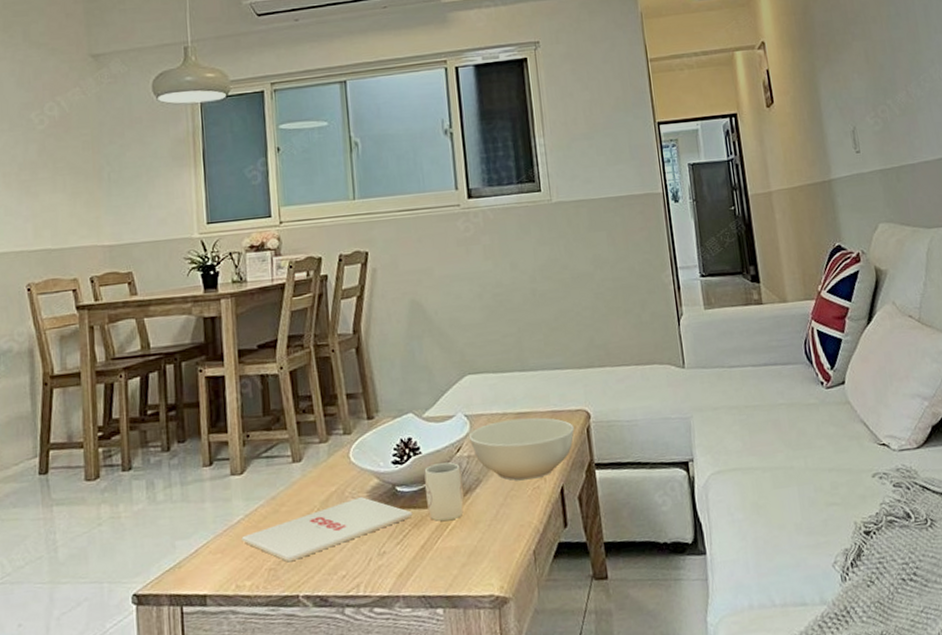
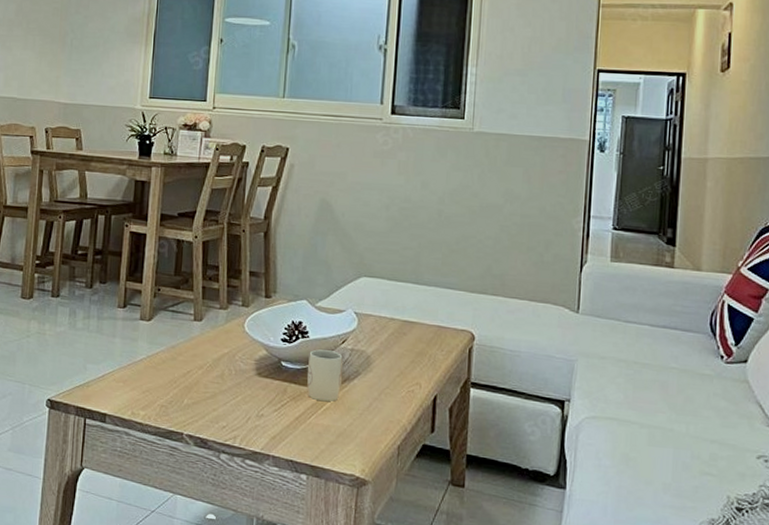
magazine: present [241,497,413,563] -> none [141,363,293,404]
bowl: present [468,417,574,481] -> none [355,324,457,383]

